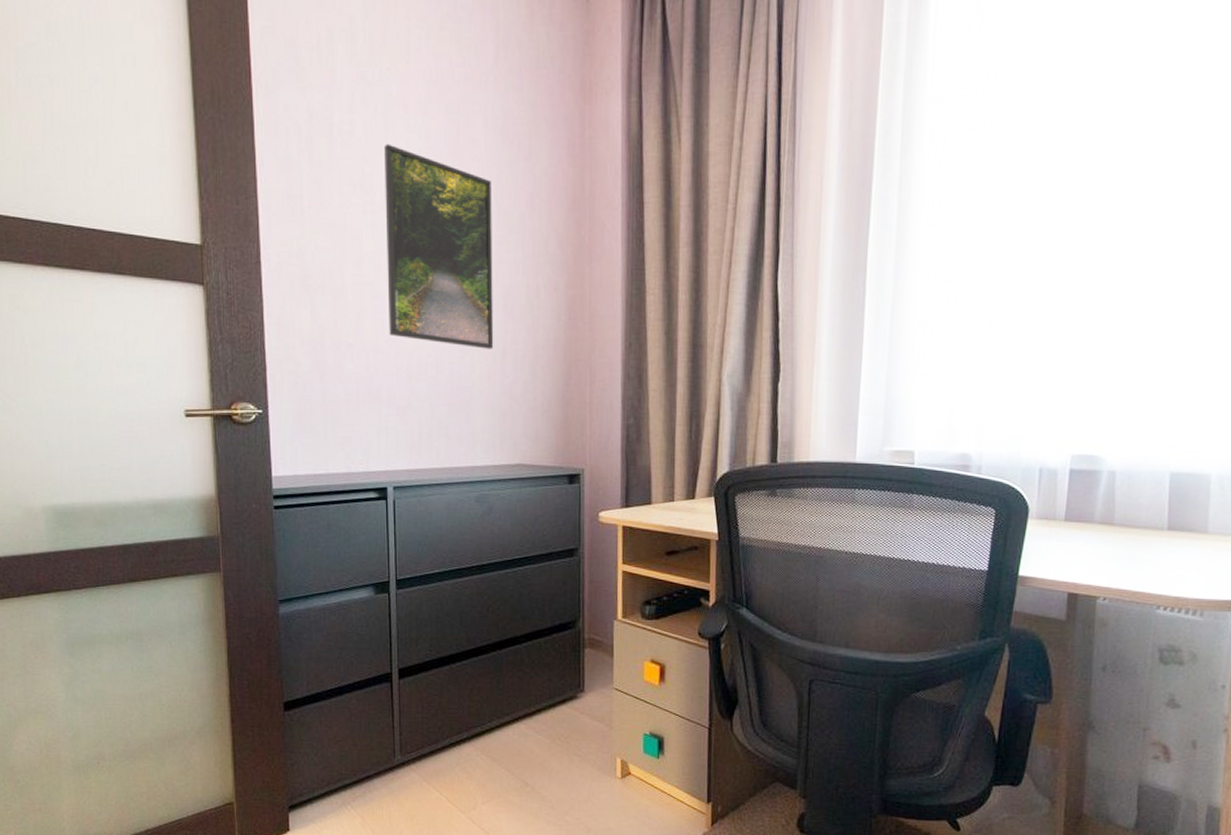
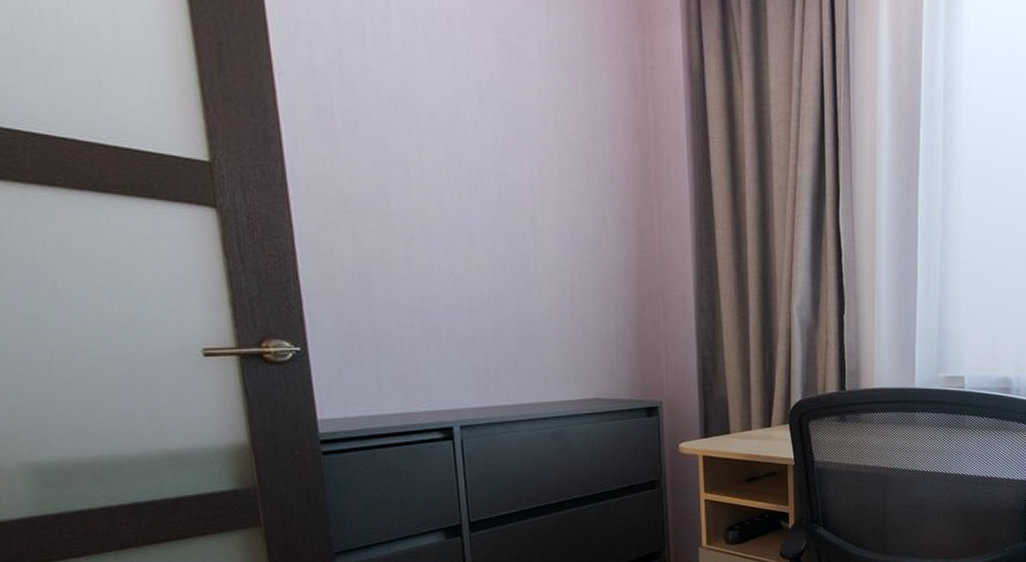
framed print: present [383,144,494,349] -> none [426,60,562,282]

